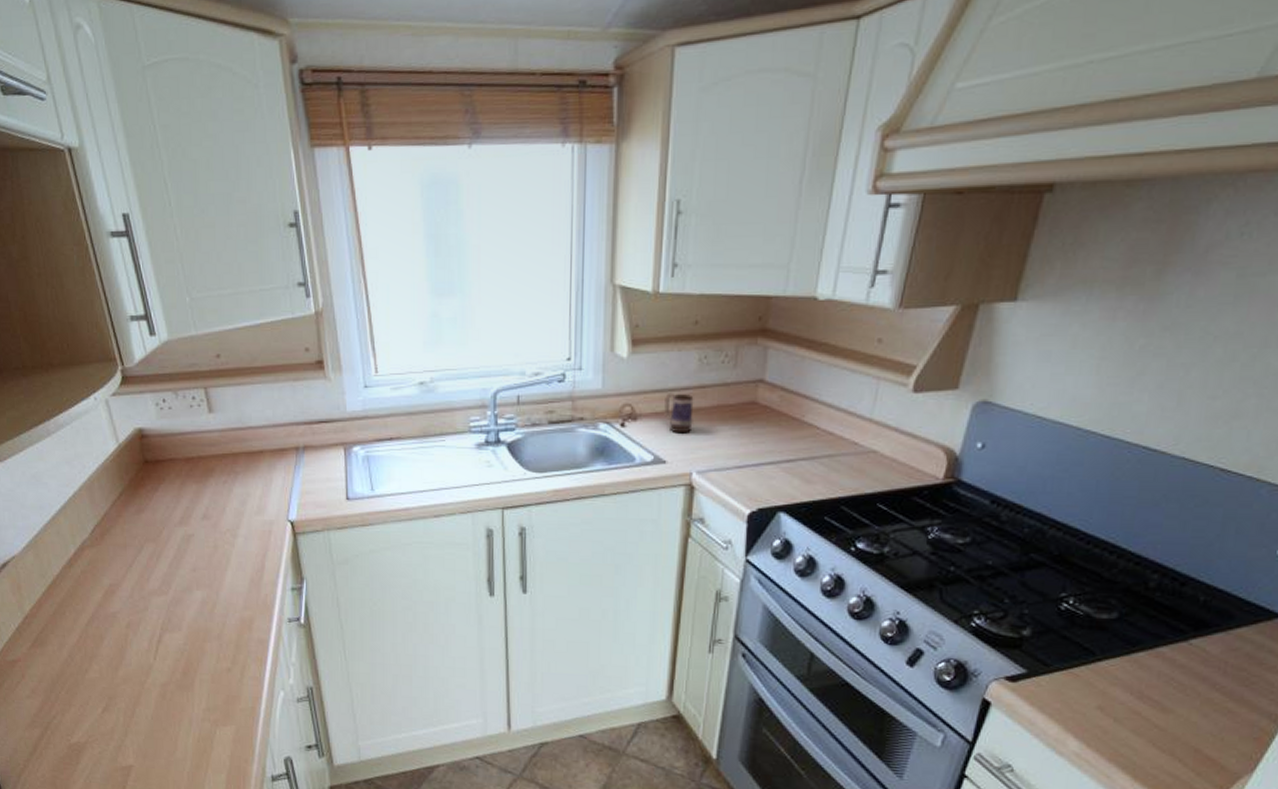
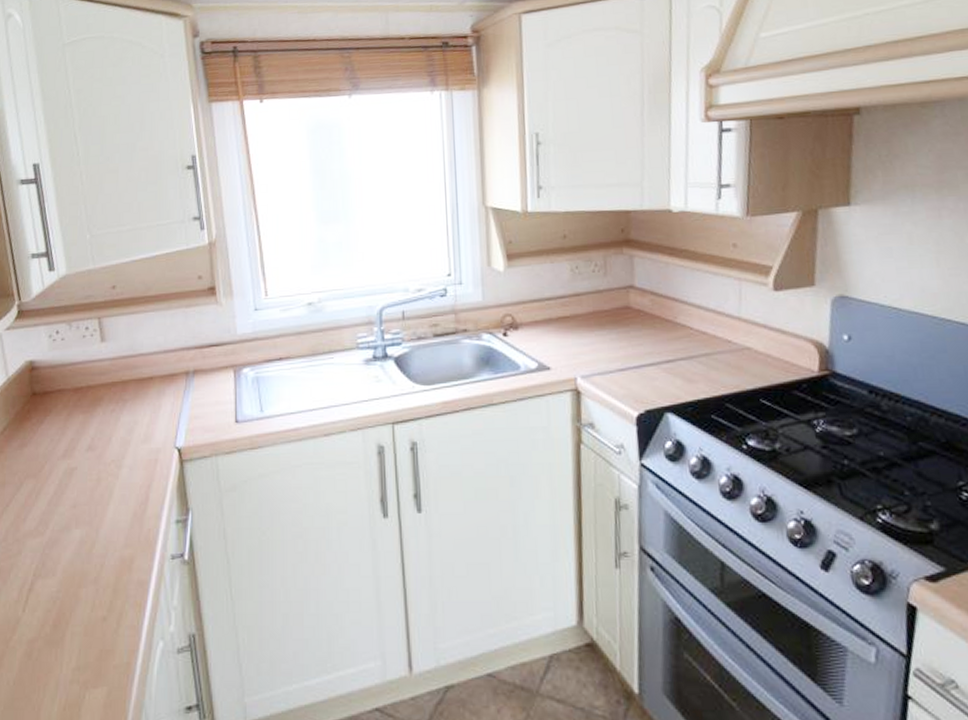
mug: present [664,393,694,434] -> none [543,302,572,340]

